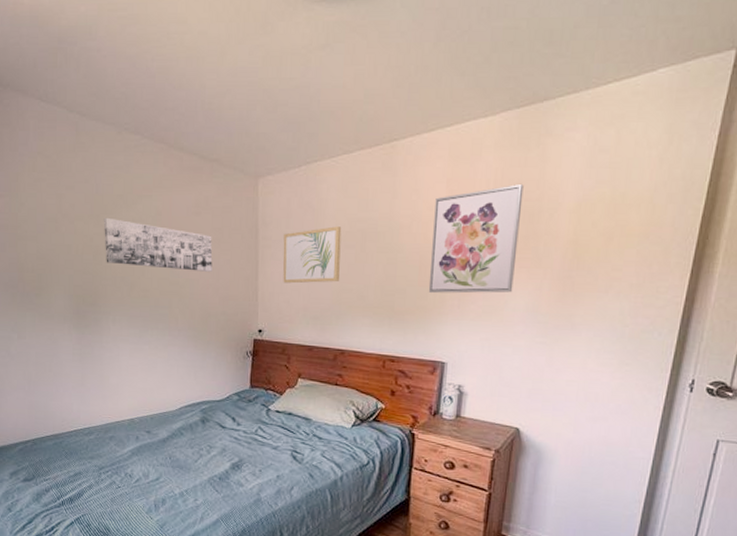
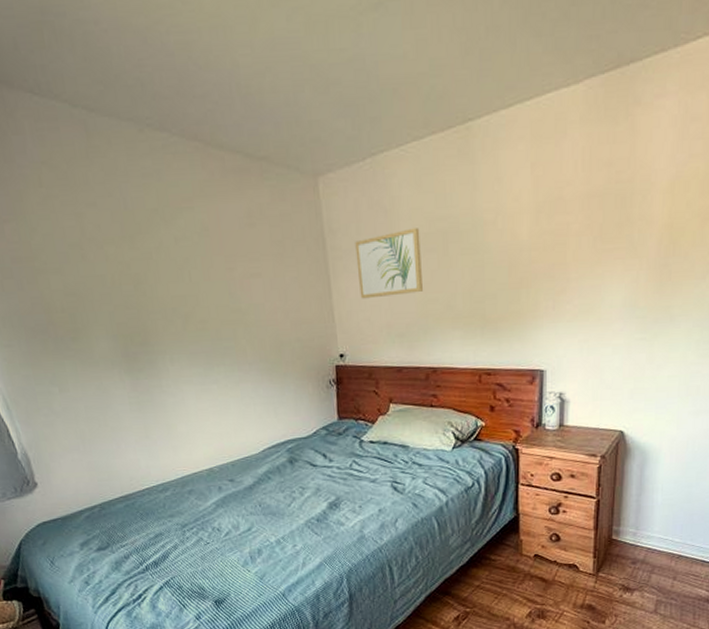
wall art: present [103,217,213,272] -> none [138,238,278,294]
wall art: present [428,183,524,294] -> none [520,163,614,295]

